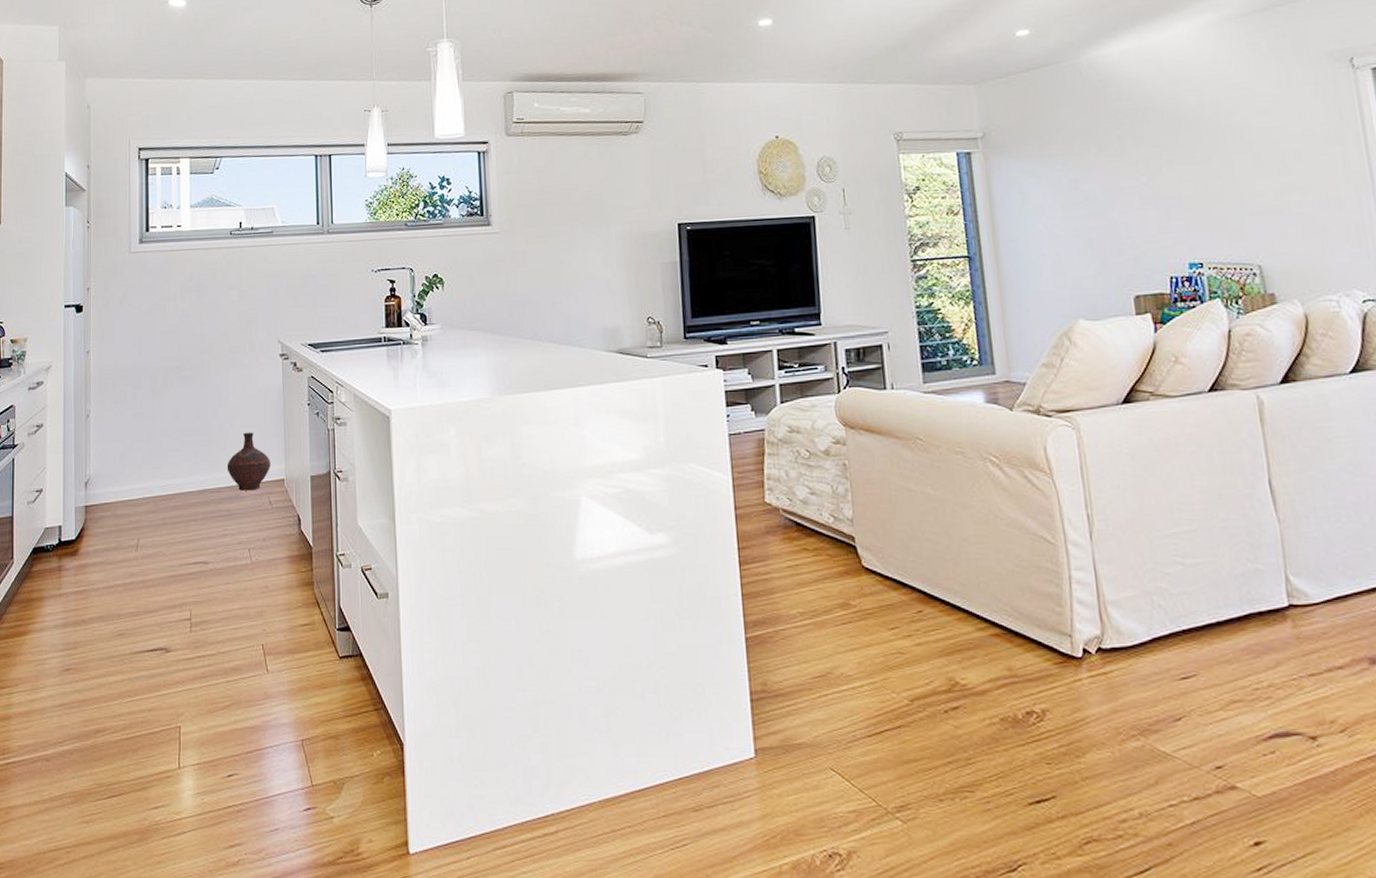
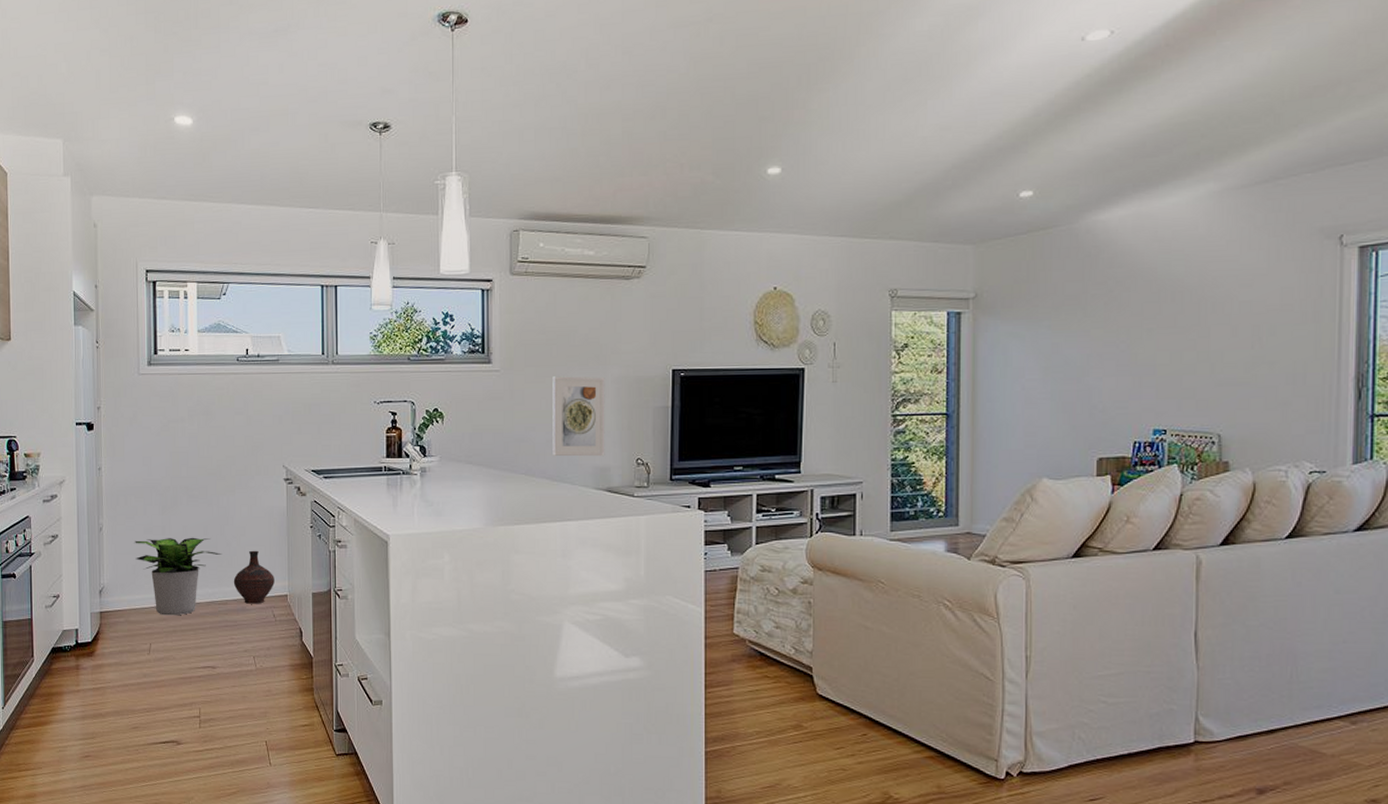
potted plant: none [122,420,215,507] -> present [134,537,222,616]
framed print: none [554,234,614,318] -> present [552,376,605,457]

